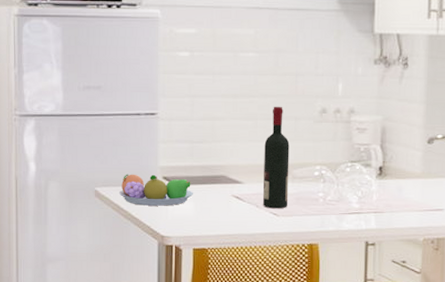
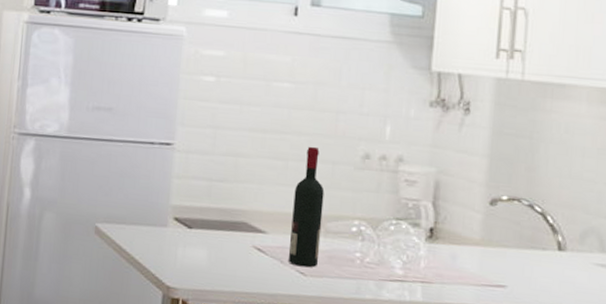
fruit bowl: present [118,174,193,206] -> none [121,210,208,252]

